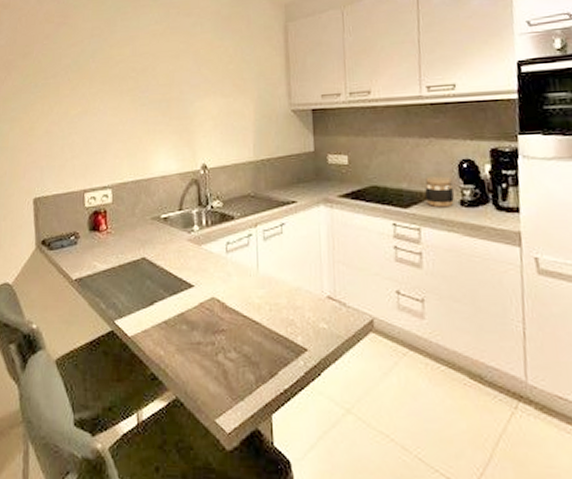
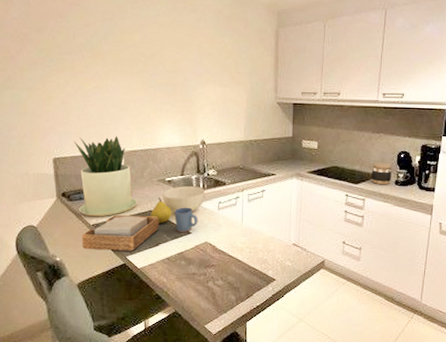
planter: none [57,165,128,269] -> present [74,135,138,217]
napkin holder: none [62,264,154,313] -> present [82,214,159,251]
fruit: none [143,240,169,274] -> present [150,197,172,224]
bowl: none [157,222,209,259] -> present [162,185,205,212]
mug: none [172,251,202,285] -> present [174,207,198,232]

